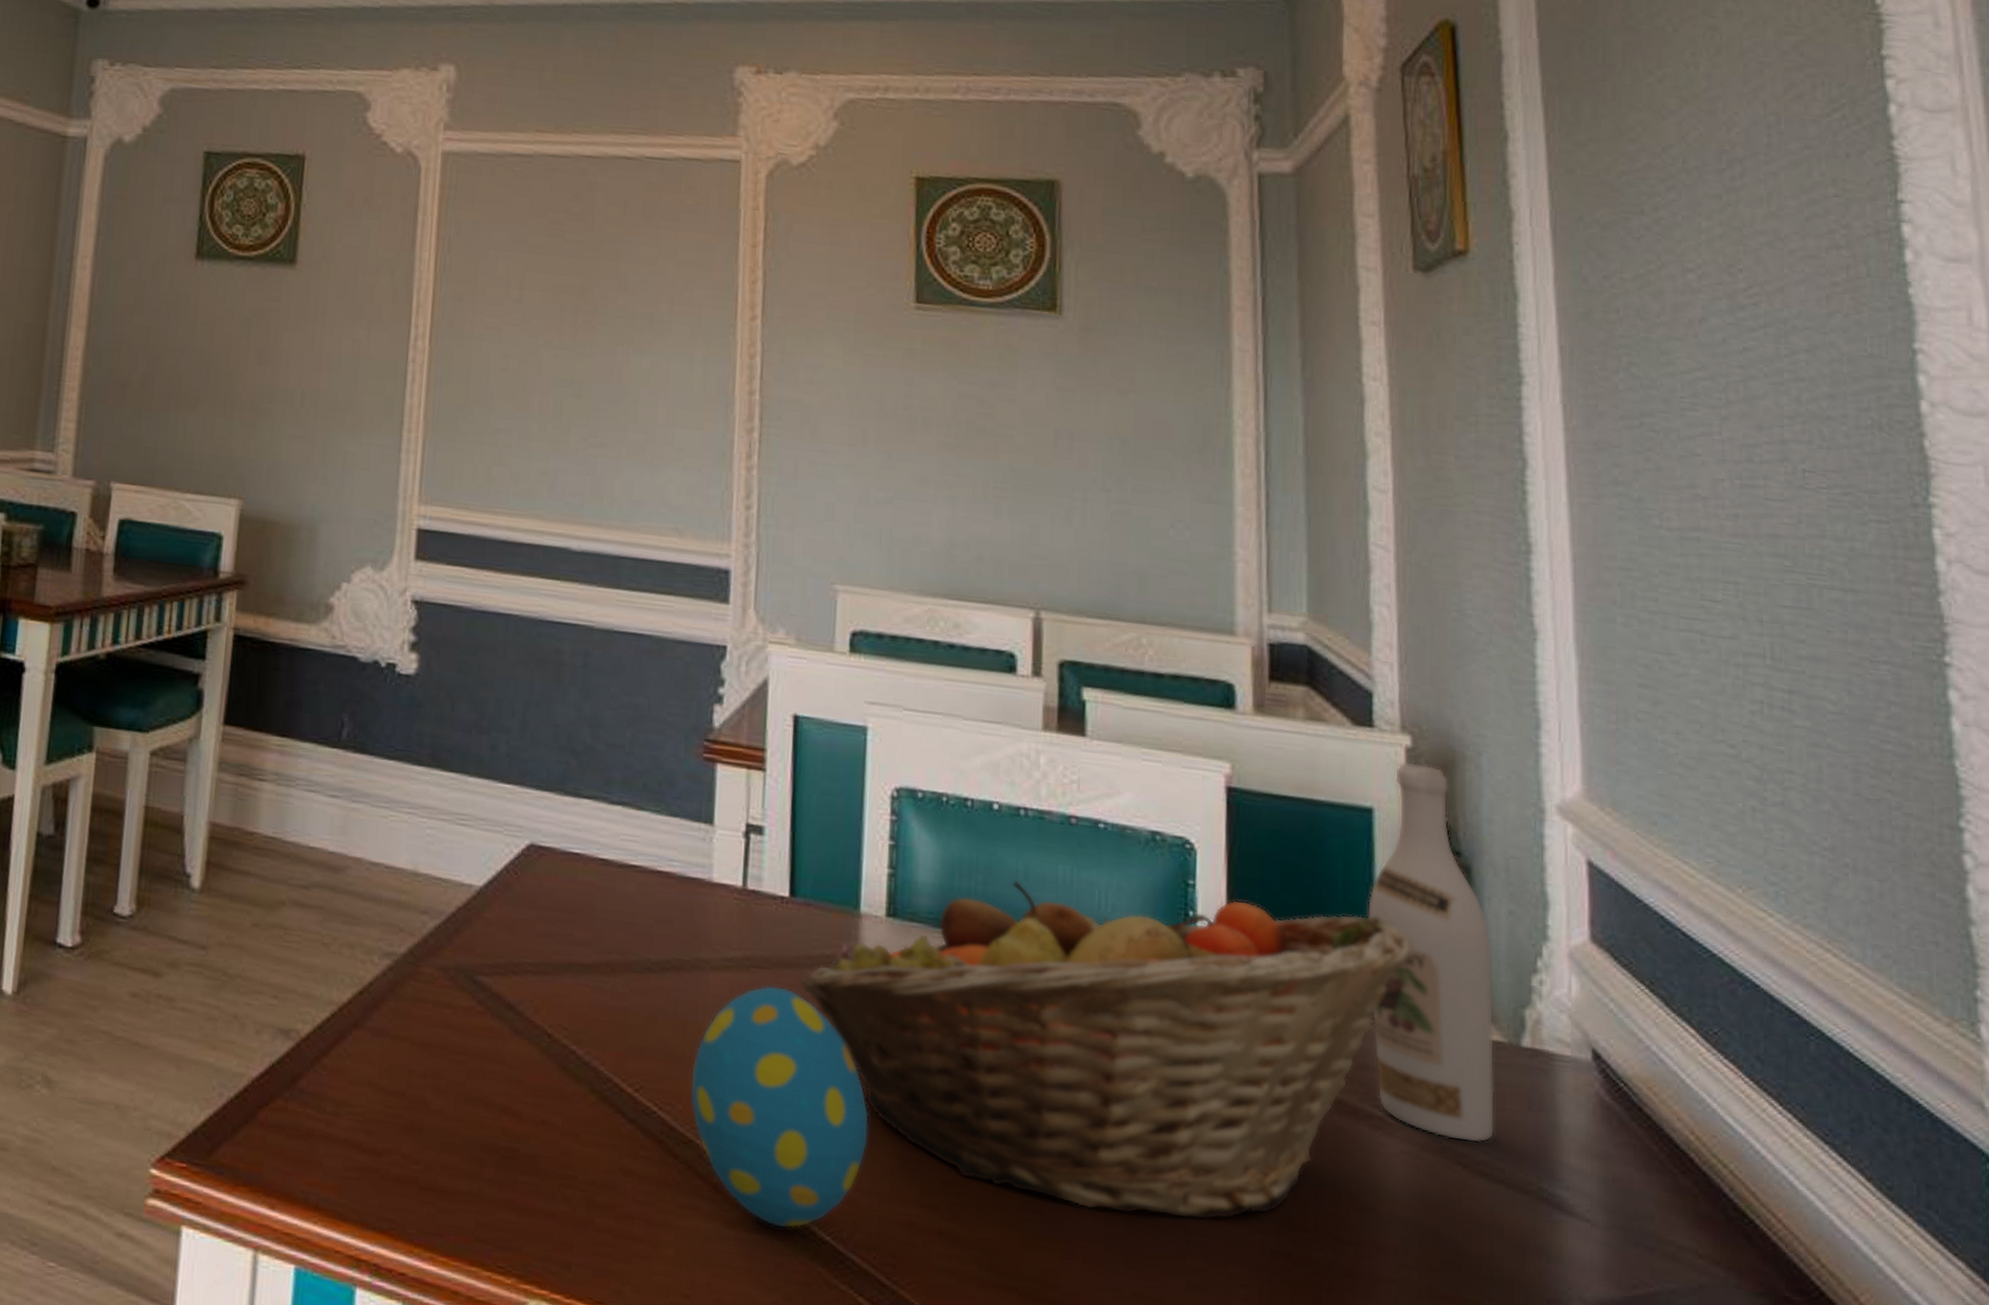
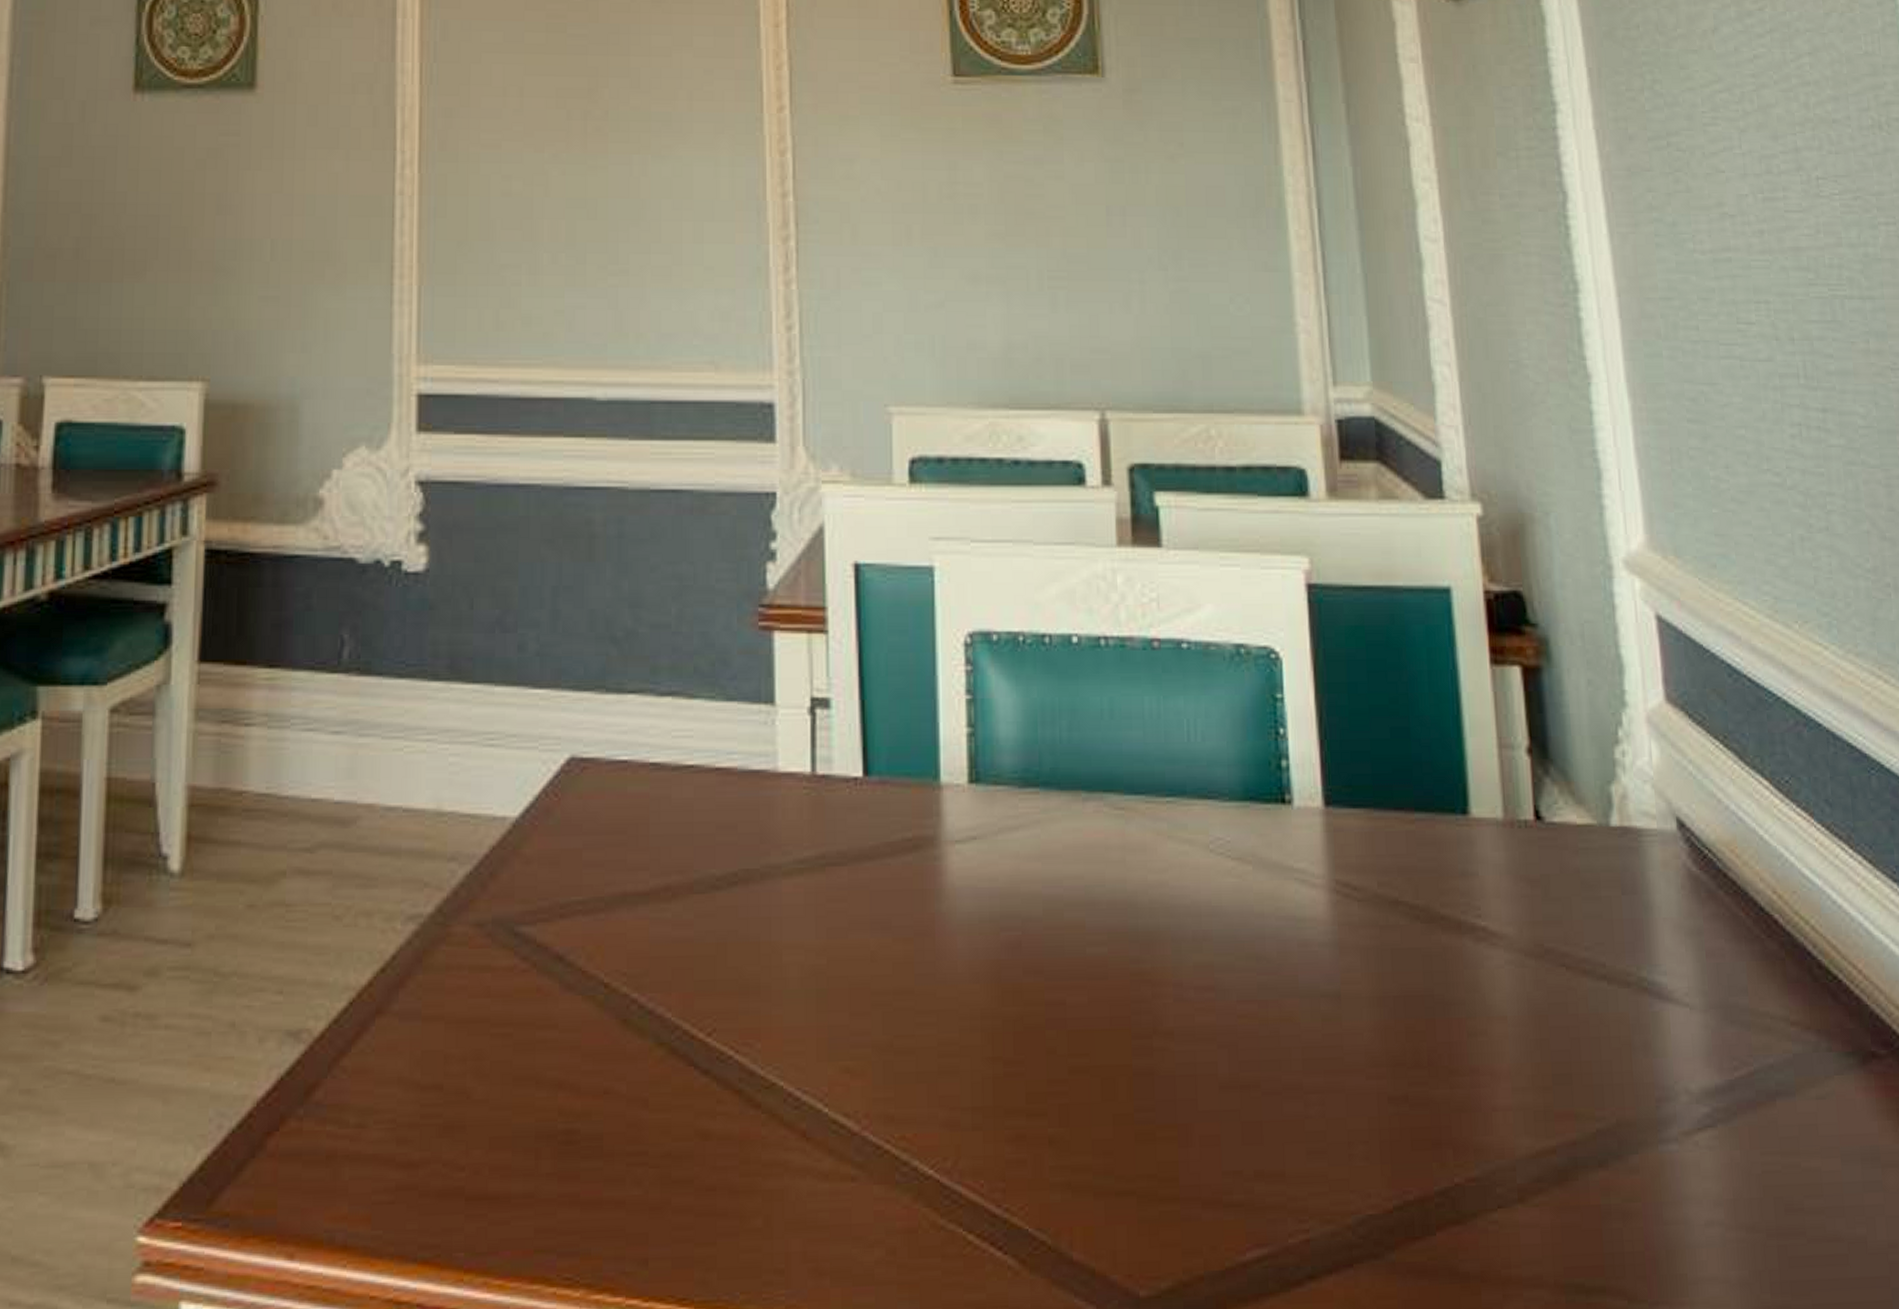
decorative egg: present [690,985,870,1229] -> none [769,883,967,1170]
fruit basket: present [800,880,1414,1220] -> none [881,706,1502,1085]
wine bottle: present [1366,762,1496,1144] -> none [1453,532,1593,941]

